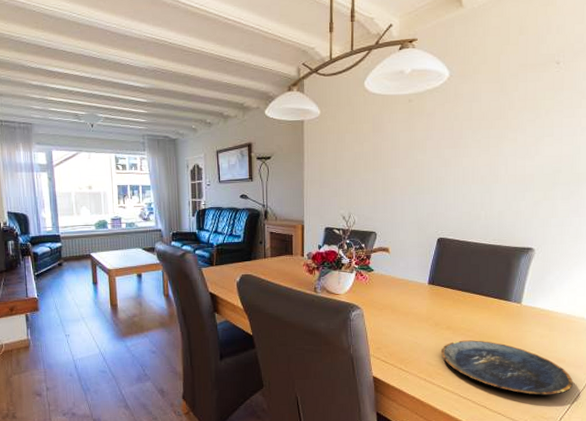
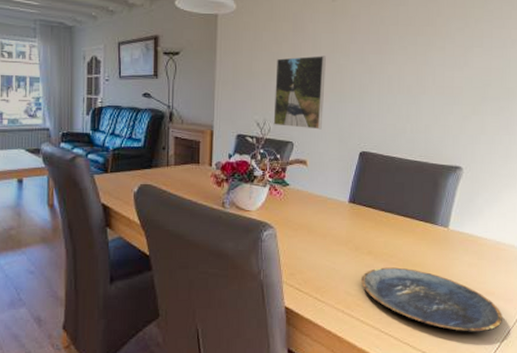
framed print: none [357,153,404,220] -> present [273,55,326,130]

